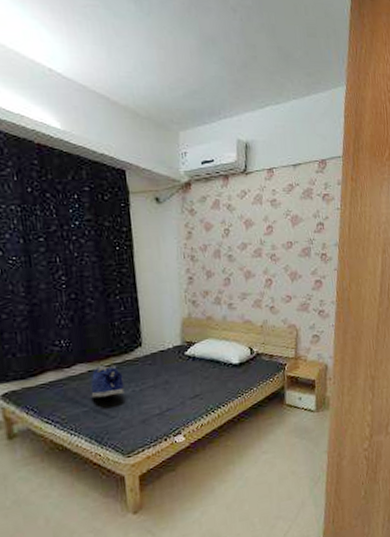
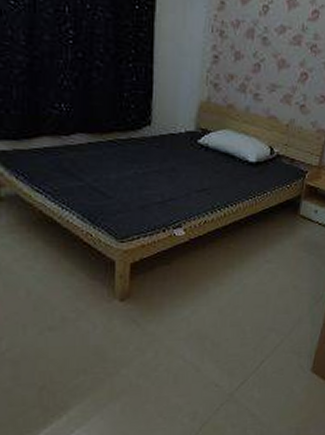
tote bag: present [91,366,125,398] -> none [88,139,126,175]

